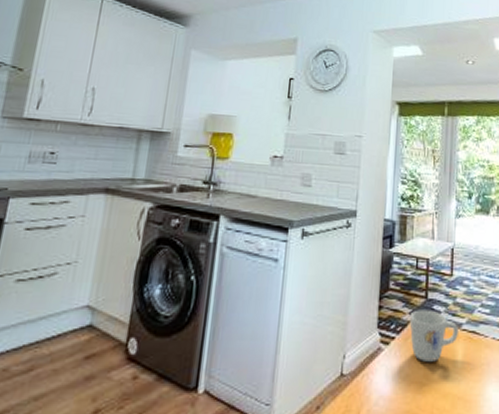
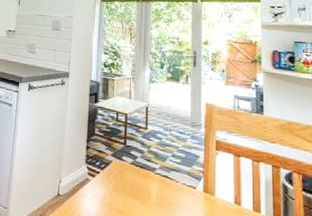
mug: present [409,310,458,362] -> none [111,153,152,196]

